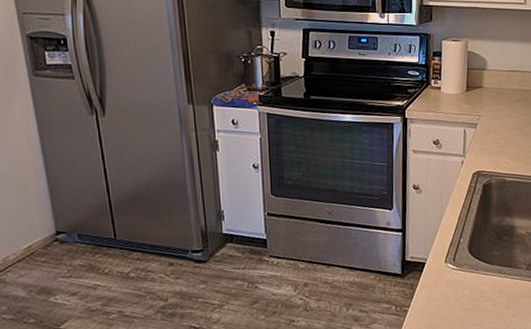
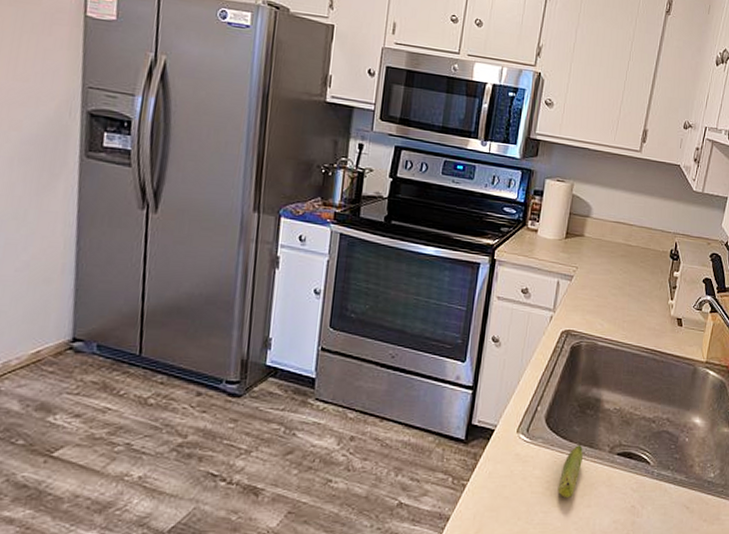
banana: none [486,266,504,311] -> present [558,445,583,498]

